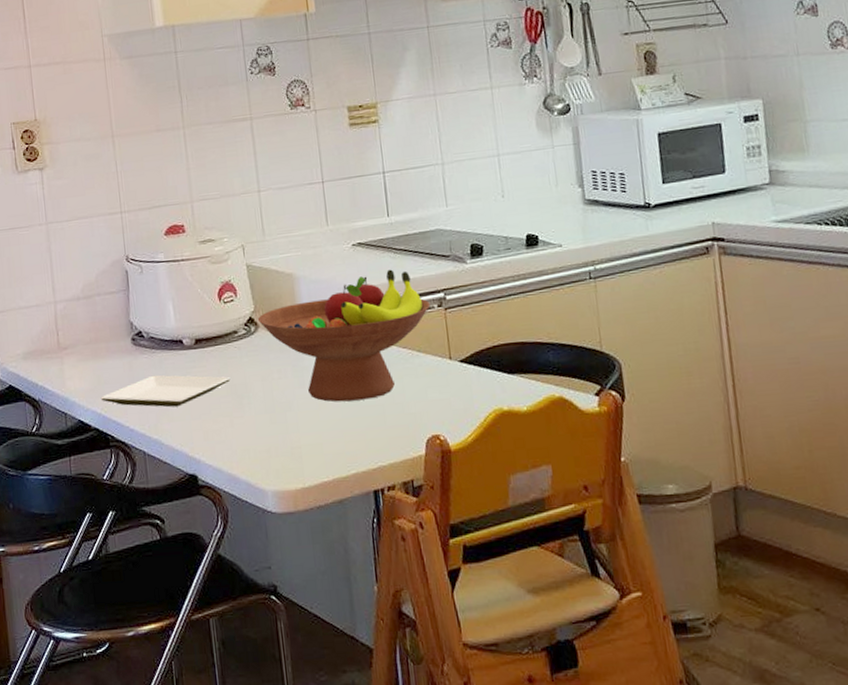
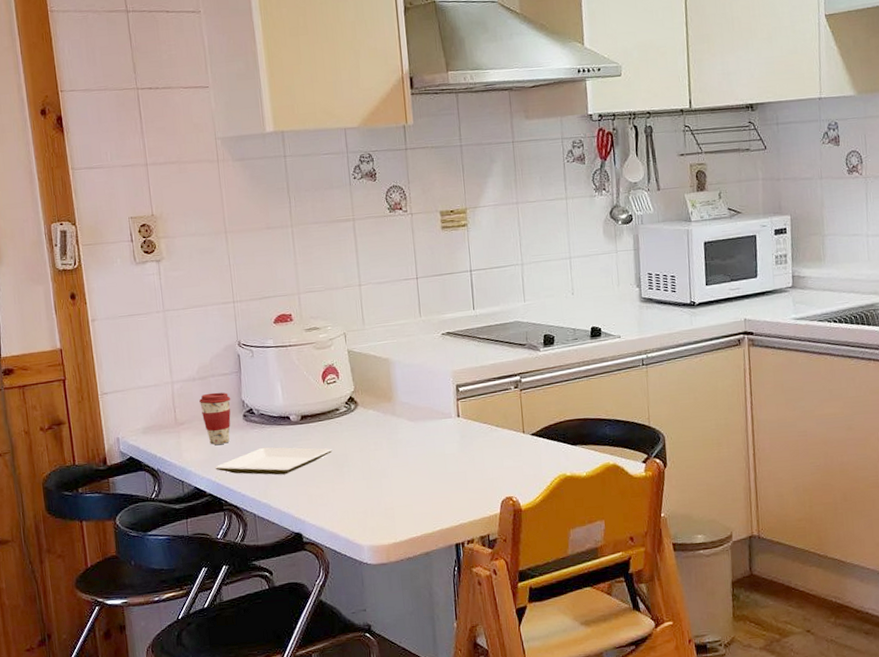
coffee cup: none [84,312,119,372] -> present [199,392,231,445]
fruit bowl: present [257,269,431,402] -> none [357,356,508,470]

